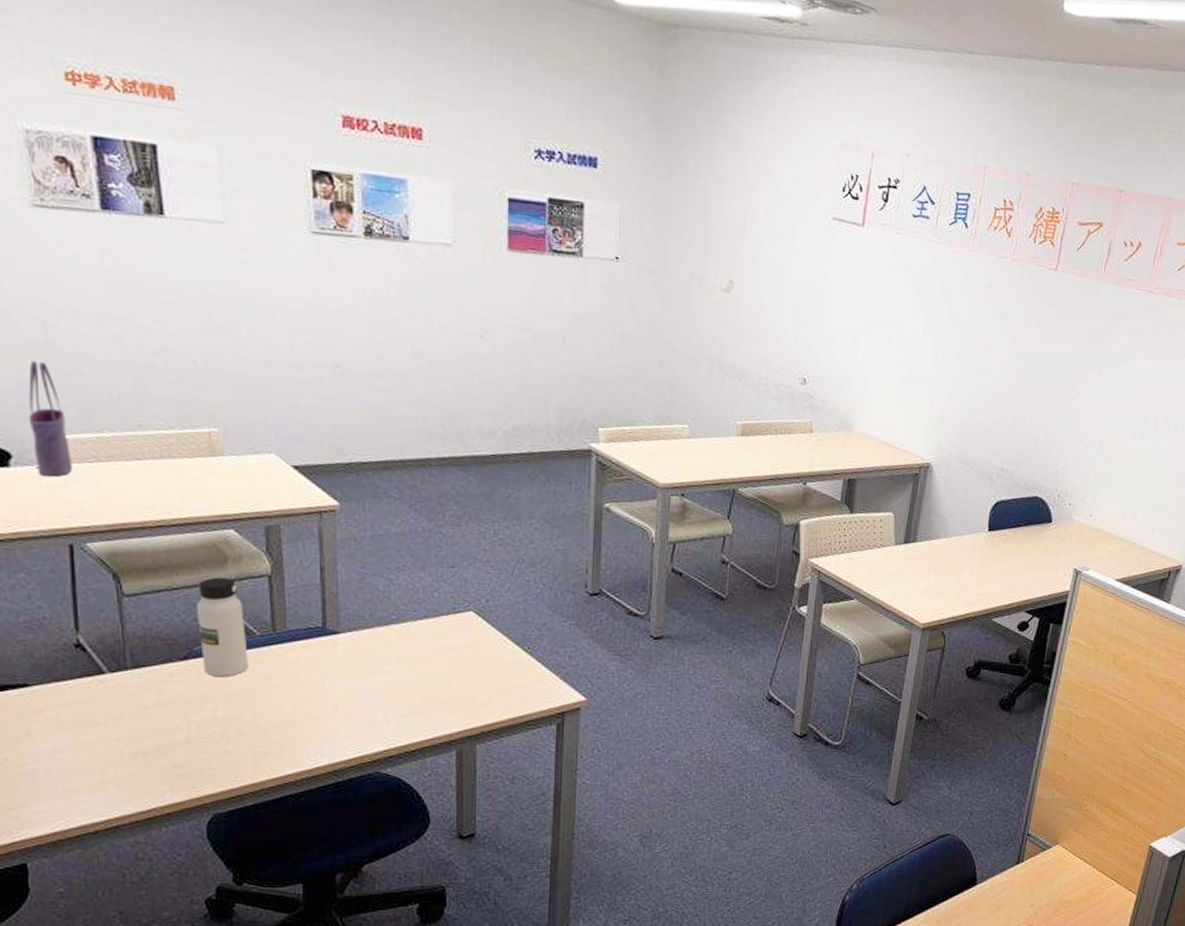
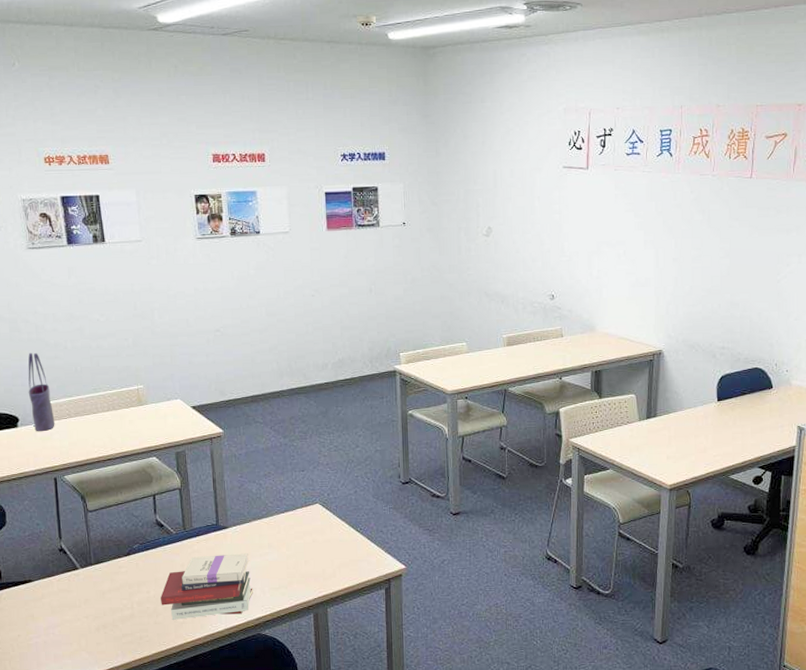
water bottle: present [196,577,248,676] -> none [133,492,169,566]
books: none [234,667,372,749] -> present [161,553,253,620]

